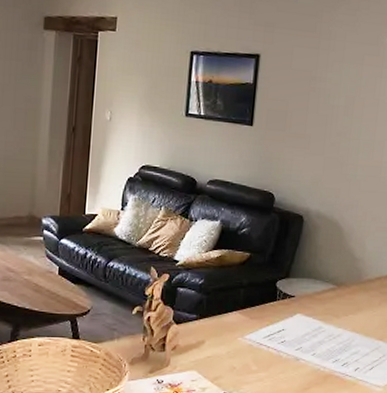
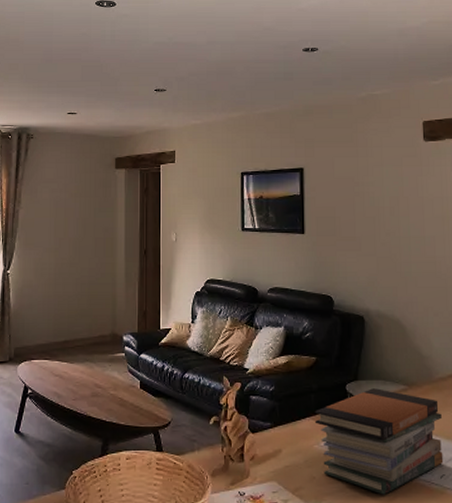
book stack: none [241,286,365,385] -> present [314,388,444,495]

